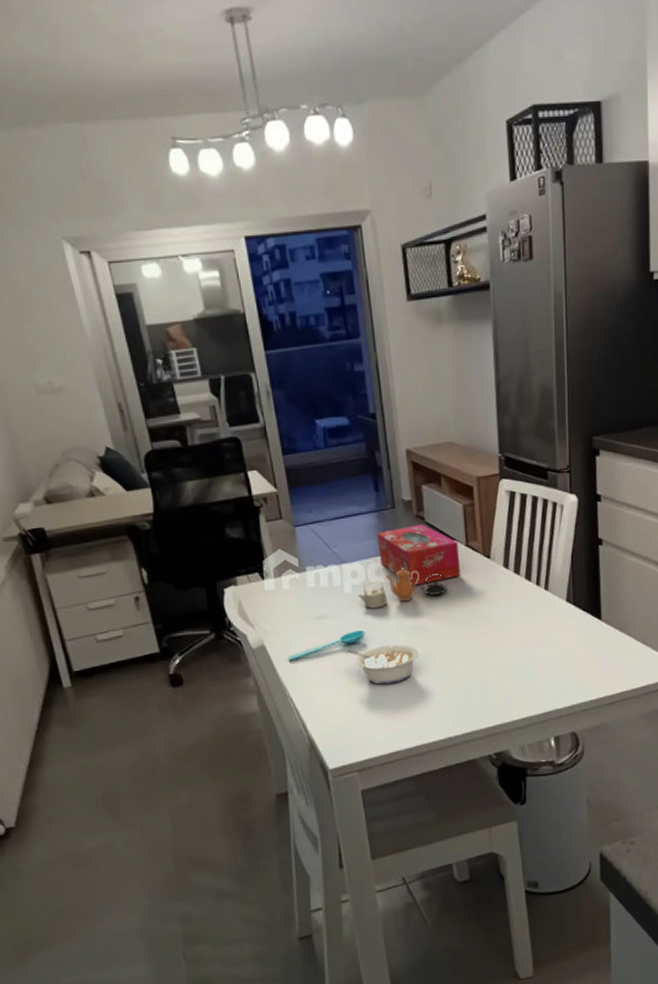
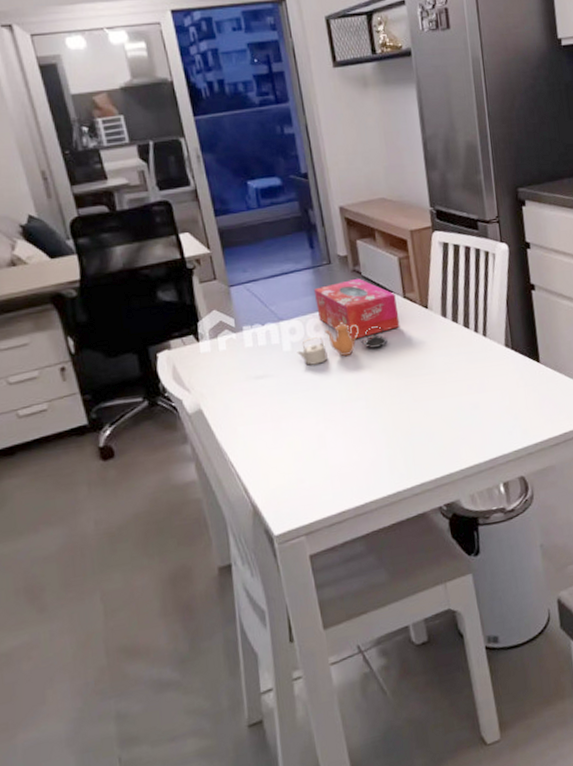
spoon: present [288,629,366,661] -> none [227,386,307,424]
legume: present [346,644,420,685] -> none [288,399,363,443]

